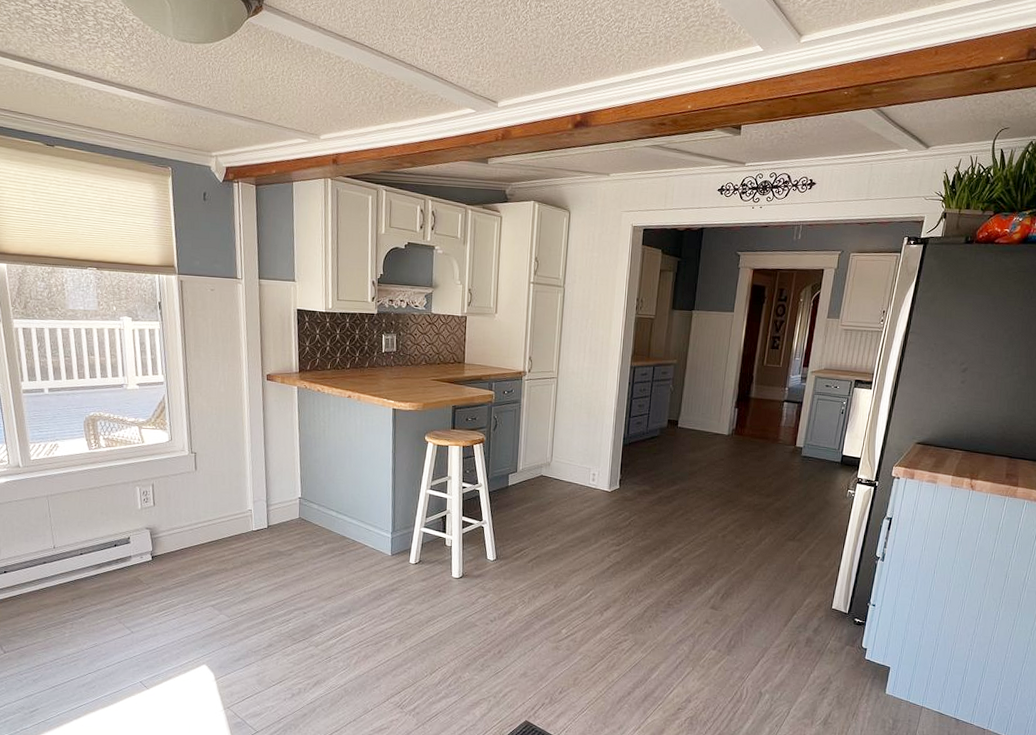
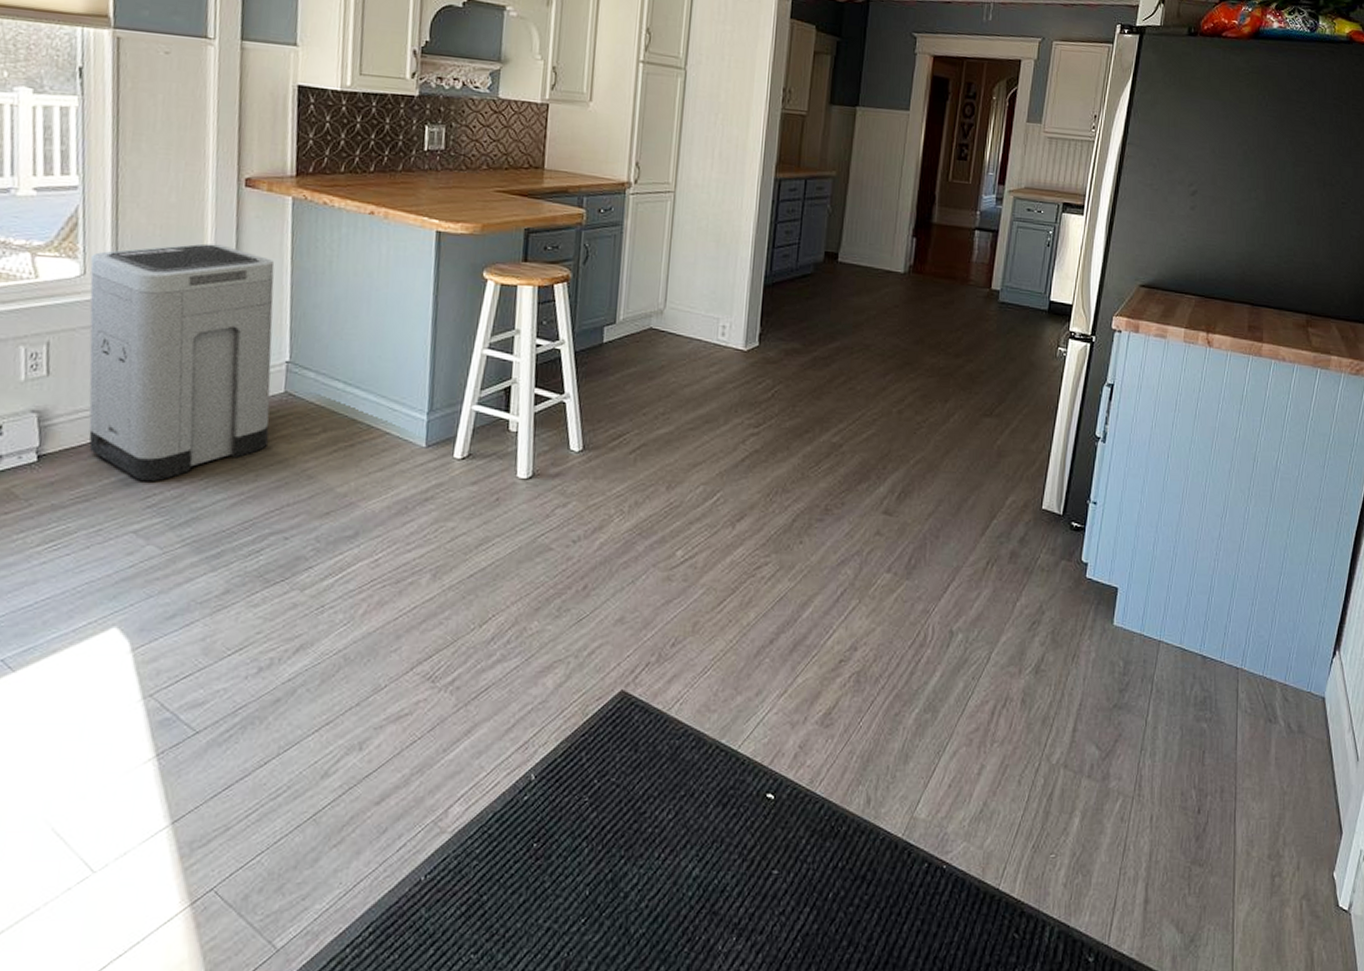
trash can: none [174,419,291,575] -> present [88,243,275,482]

